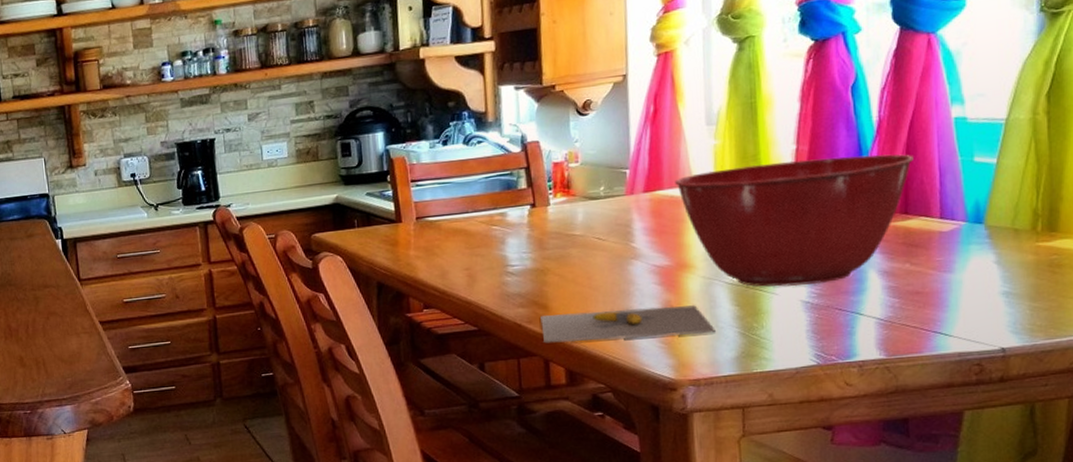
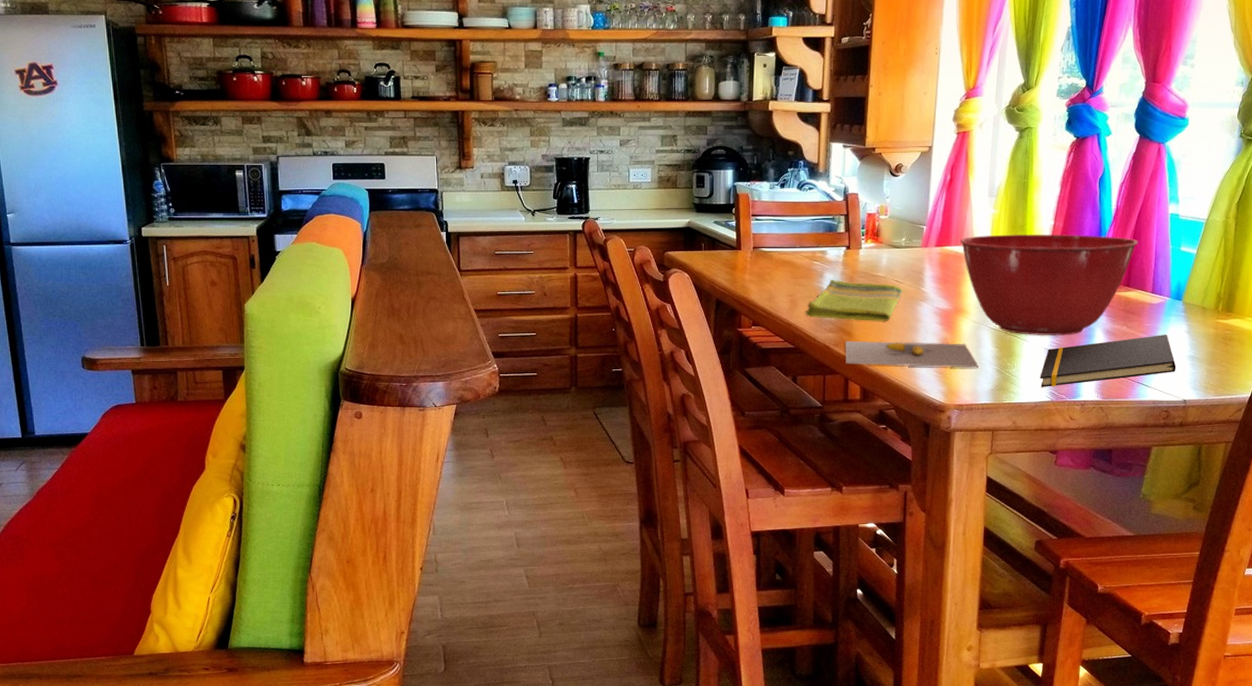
dish towel: none [488,243,608,293] -> present [806,280,903,321]
notepad: none [798,268,986,349] -> present [1040,335,1176,387]

